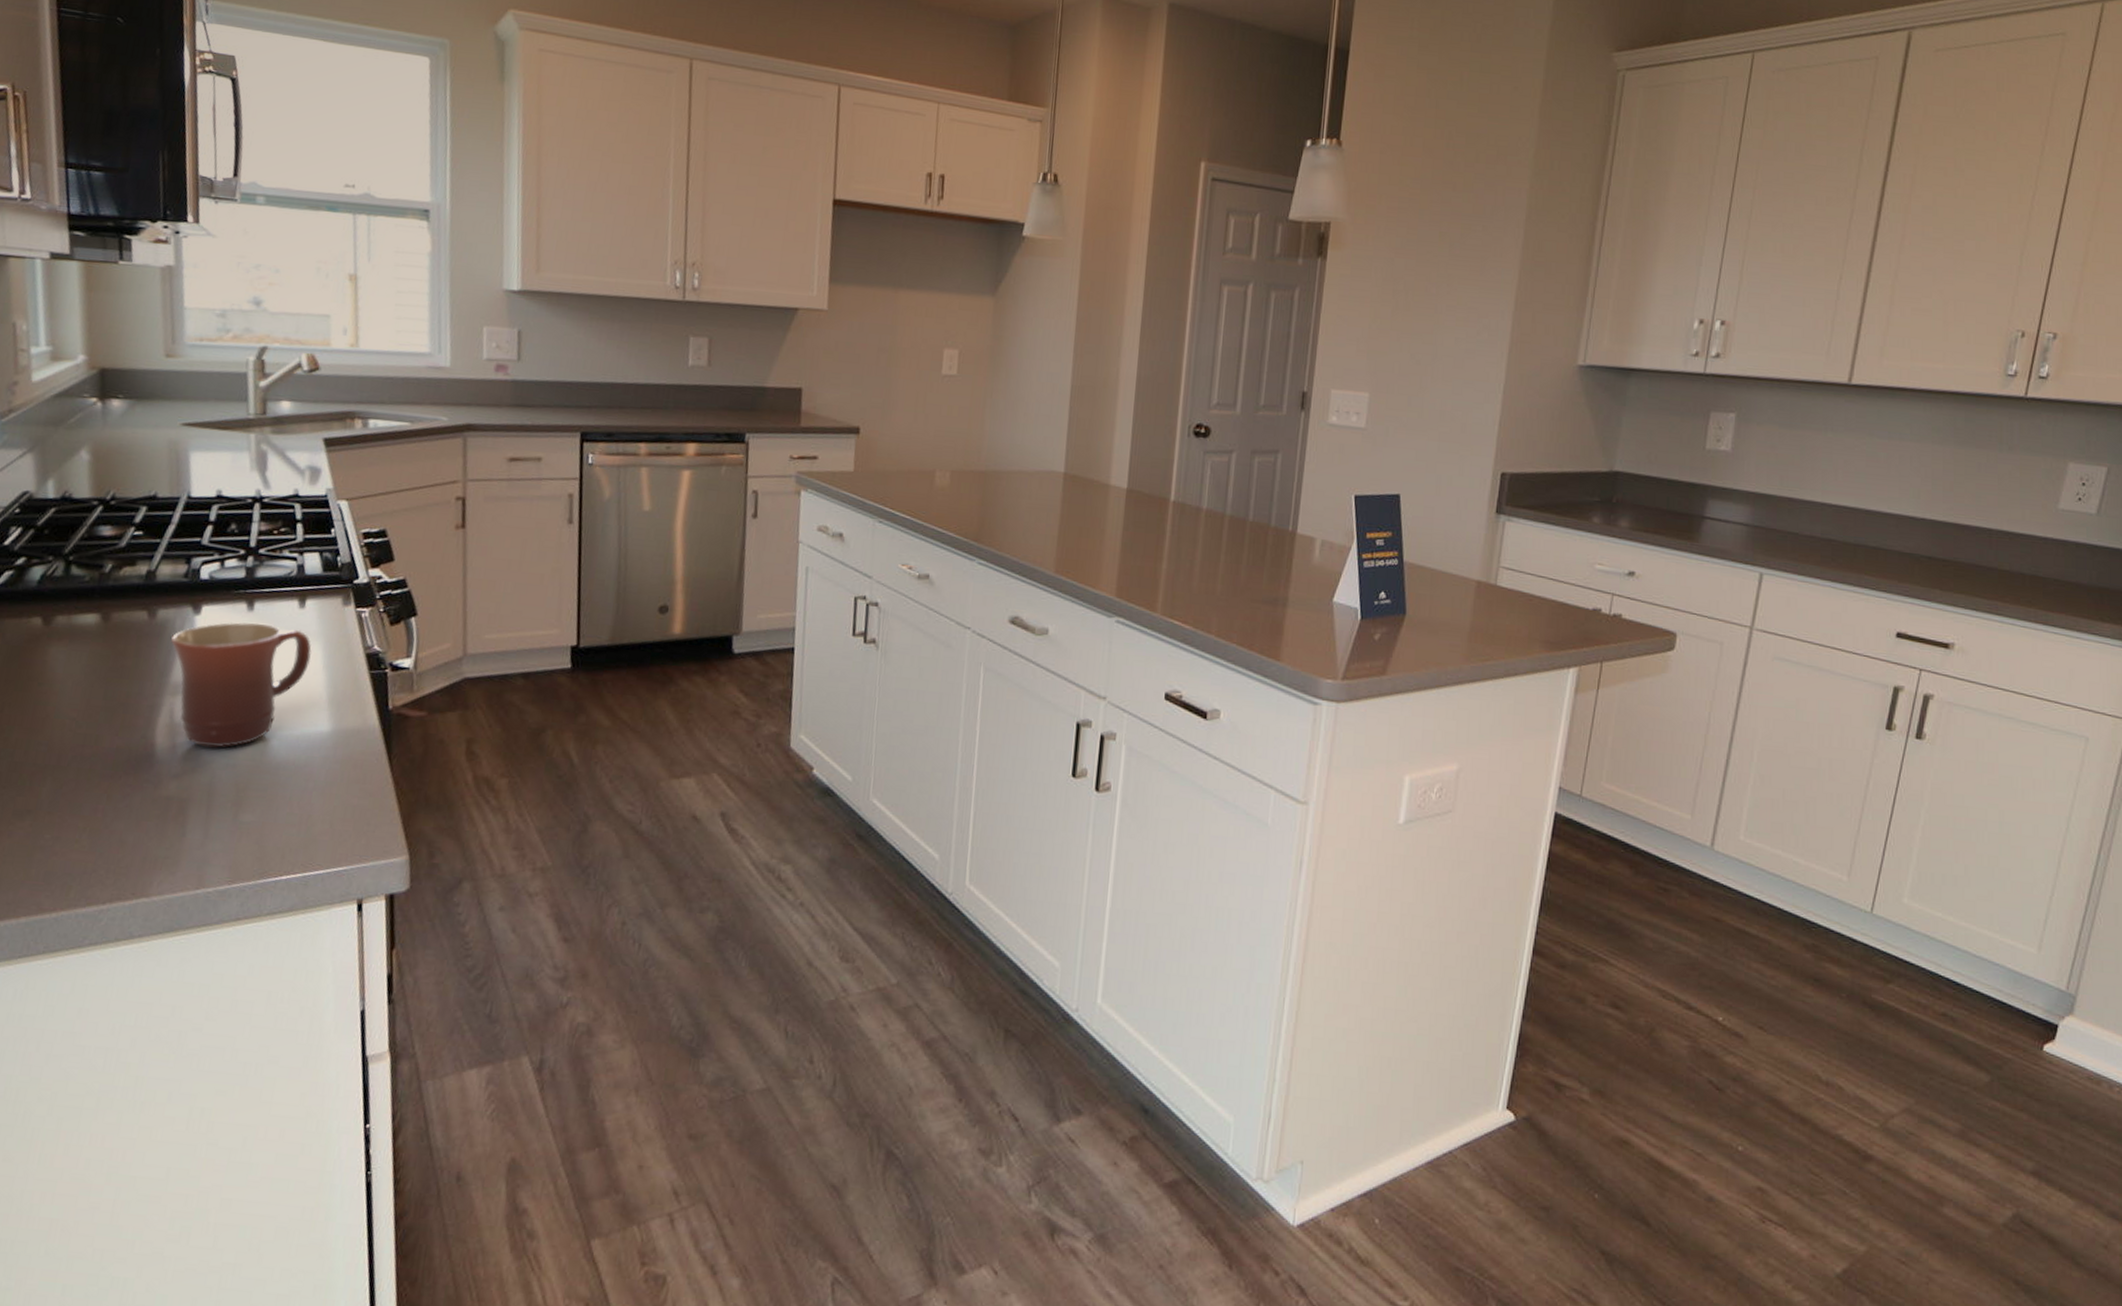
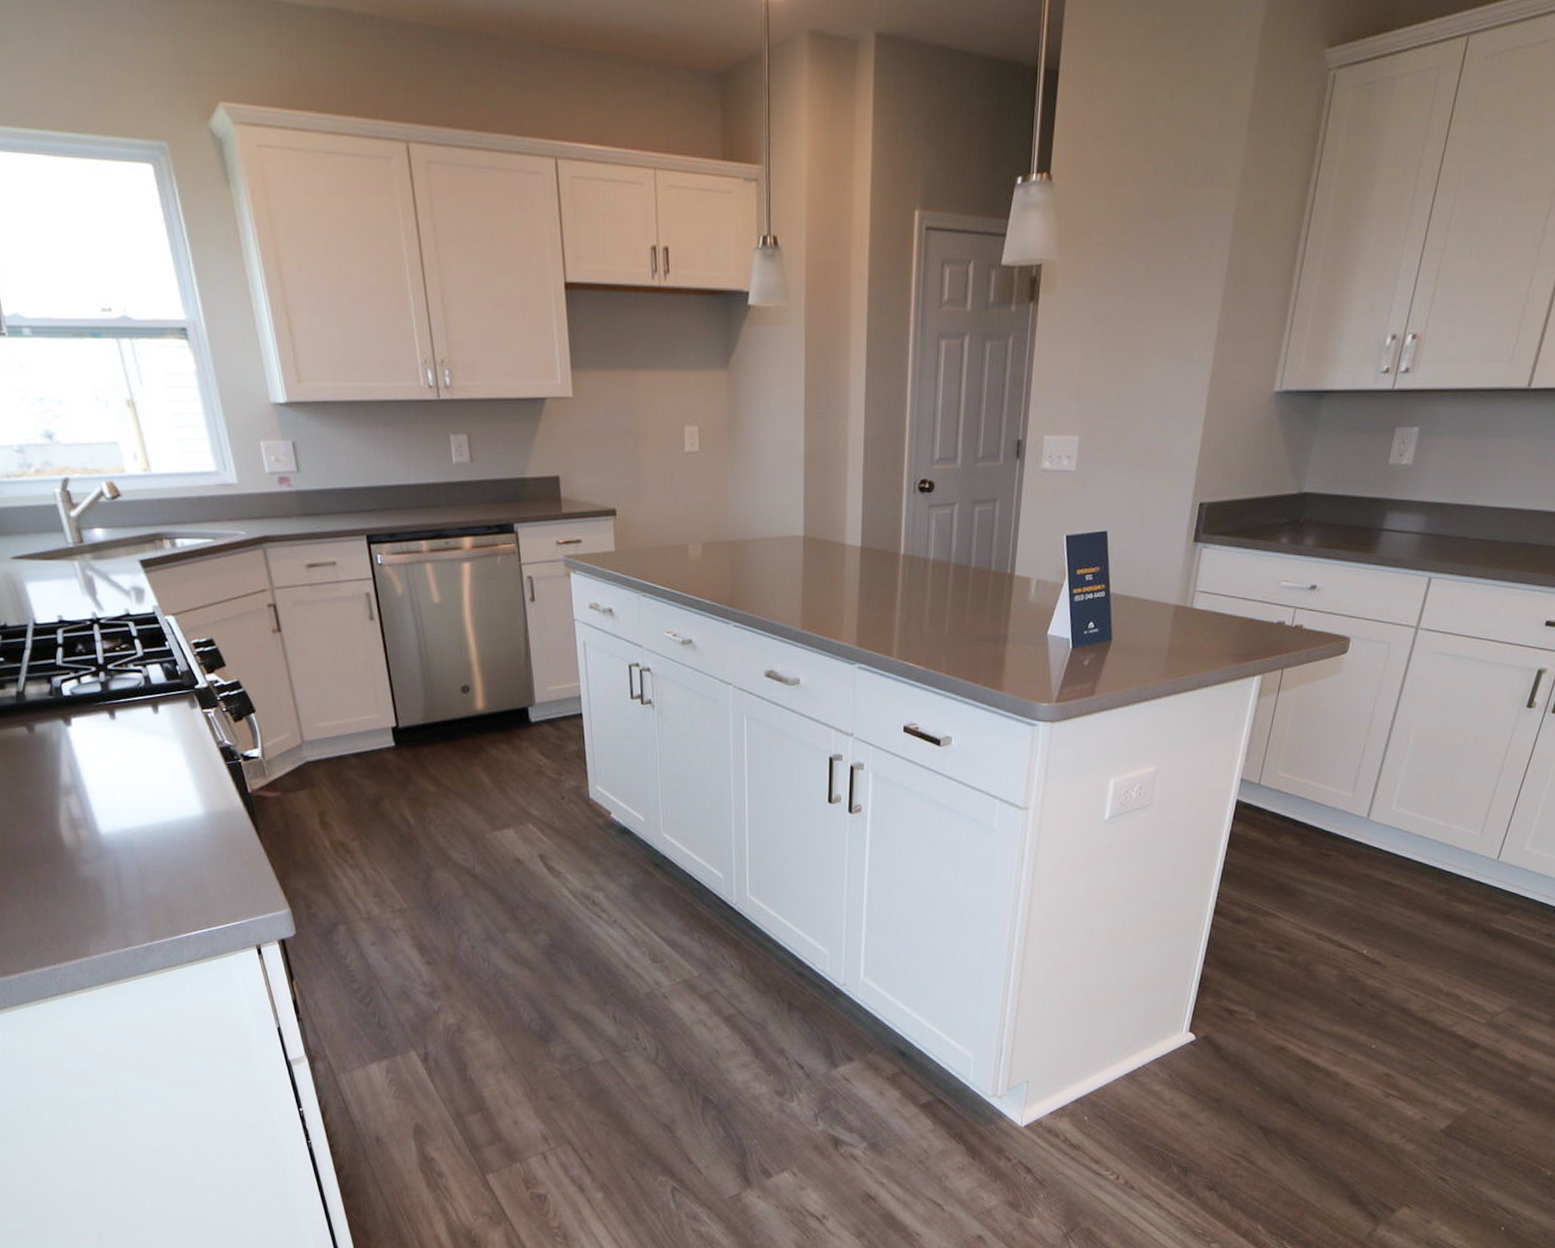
mug: present [170,621,312,748] -> none [51,729,174,836]

